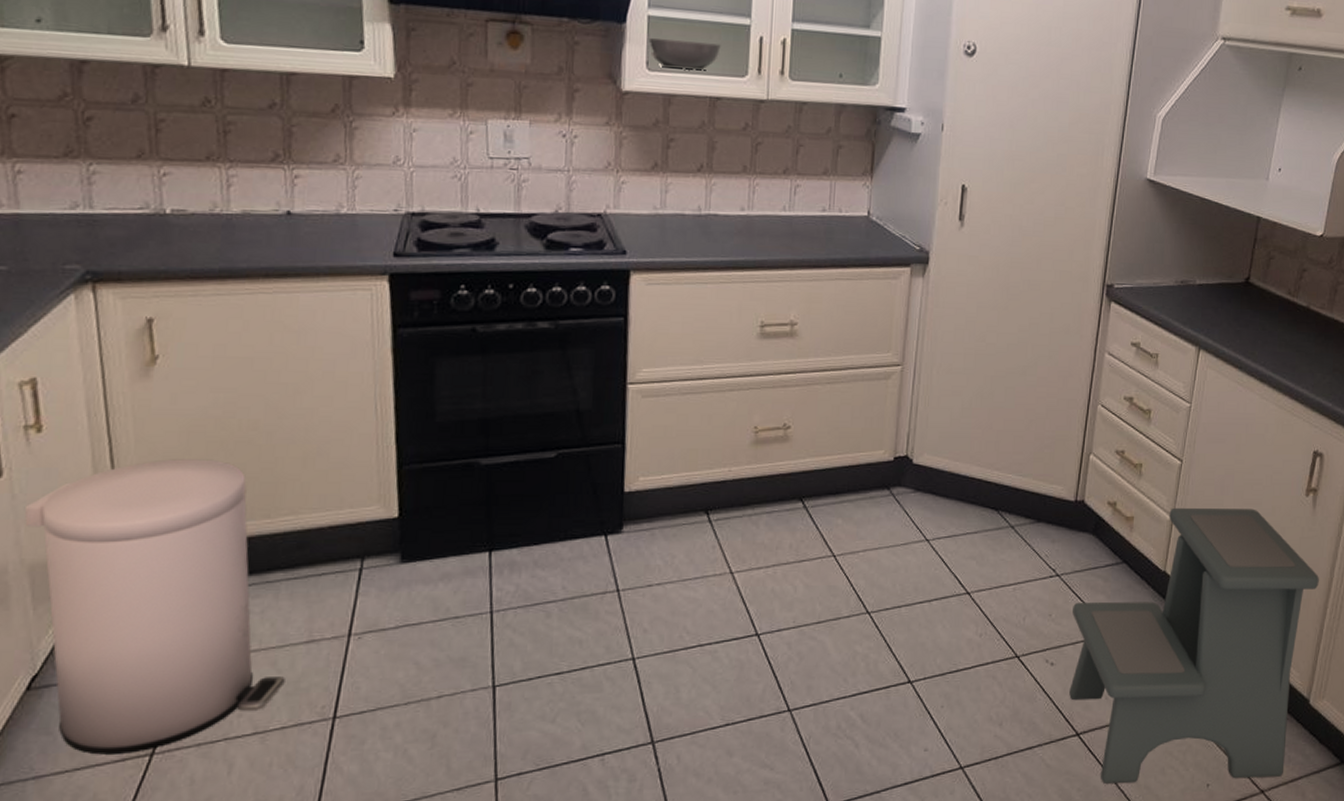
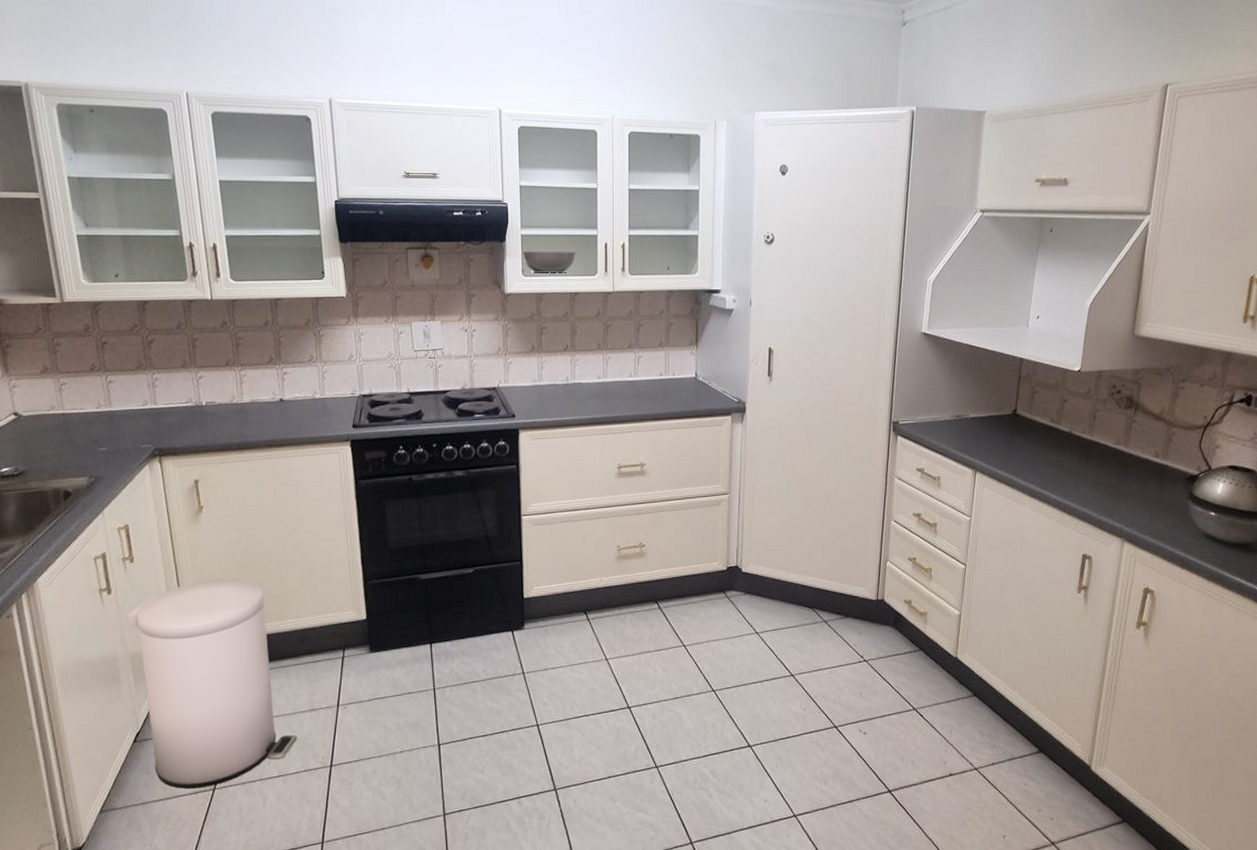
step stool: present [1069,507,1319,785] -> none [880,604,1094,833]

